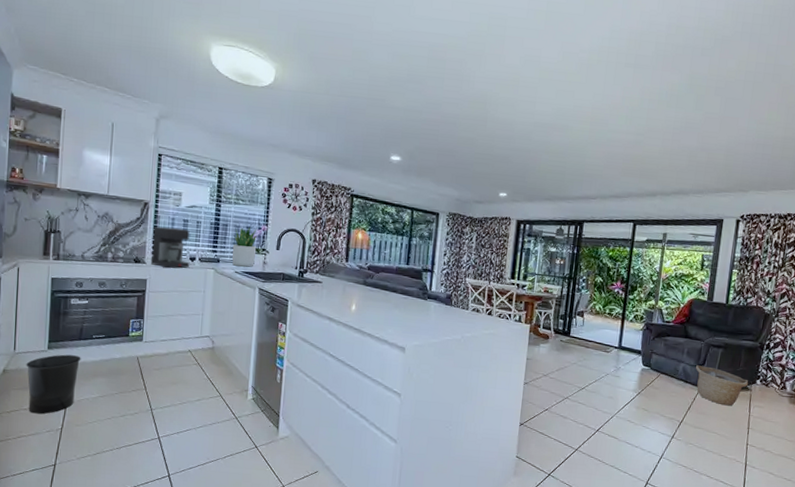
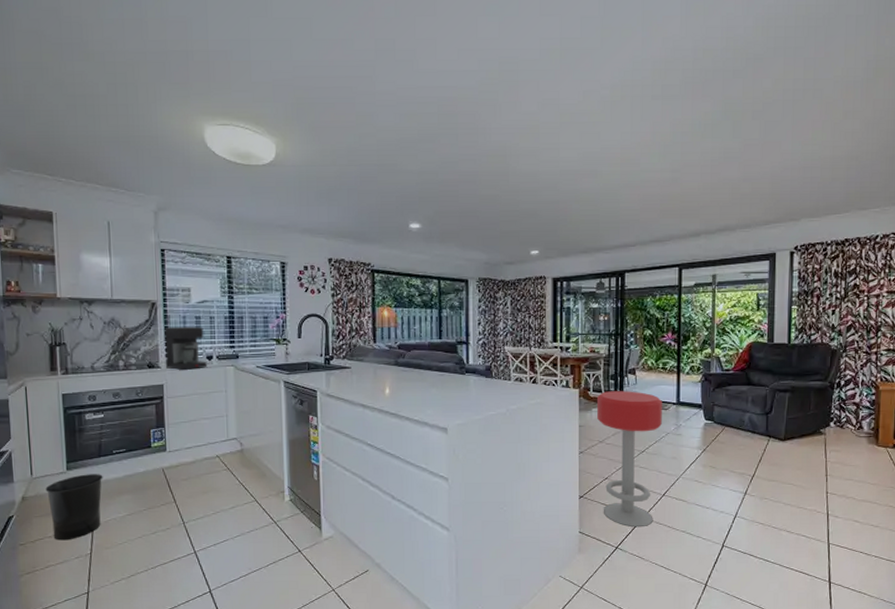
planter: present [232,226,257,267] -> none [250,316,276,360]
bar stool: none [541,329,605,458] -> present [597,391,662,528]
basket: present [696,364,749,406] -> none [763,412,822,454]

